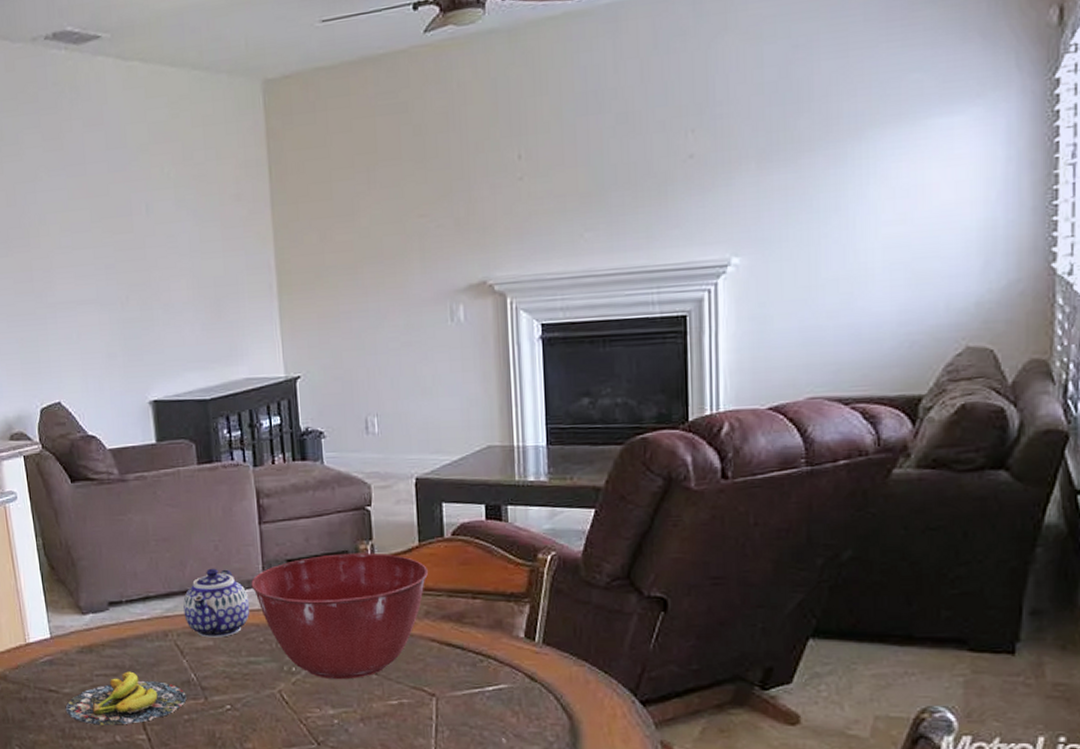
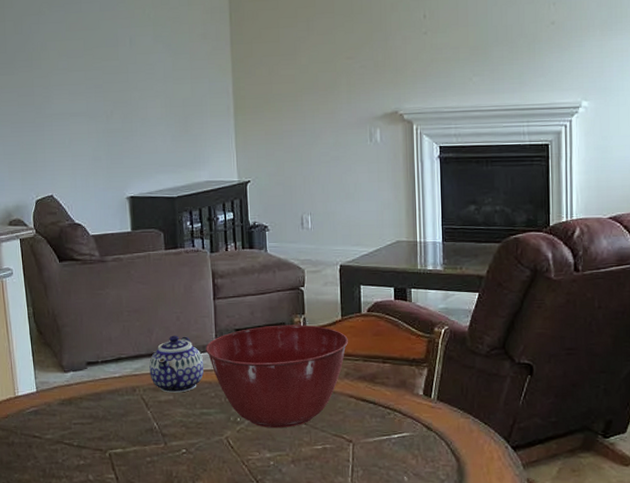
banana: present [65,671,187,725] -> none [47,420,149,466]

